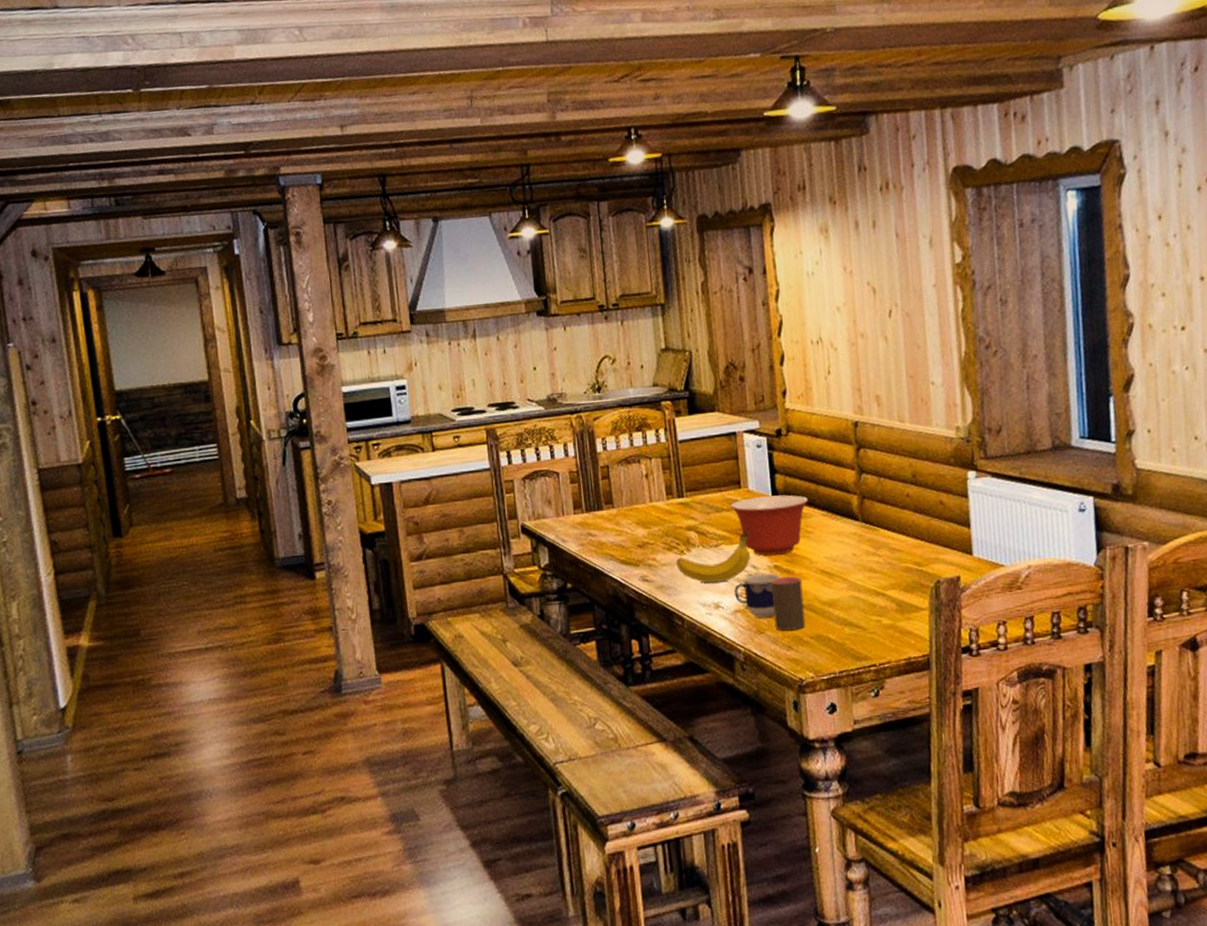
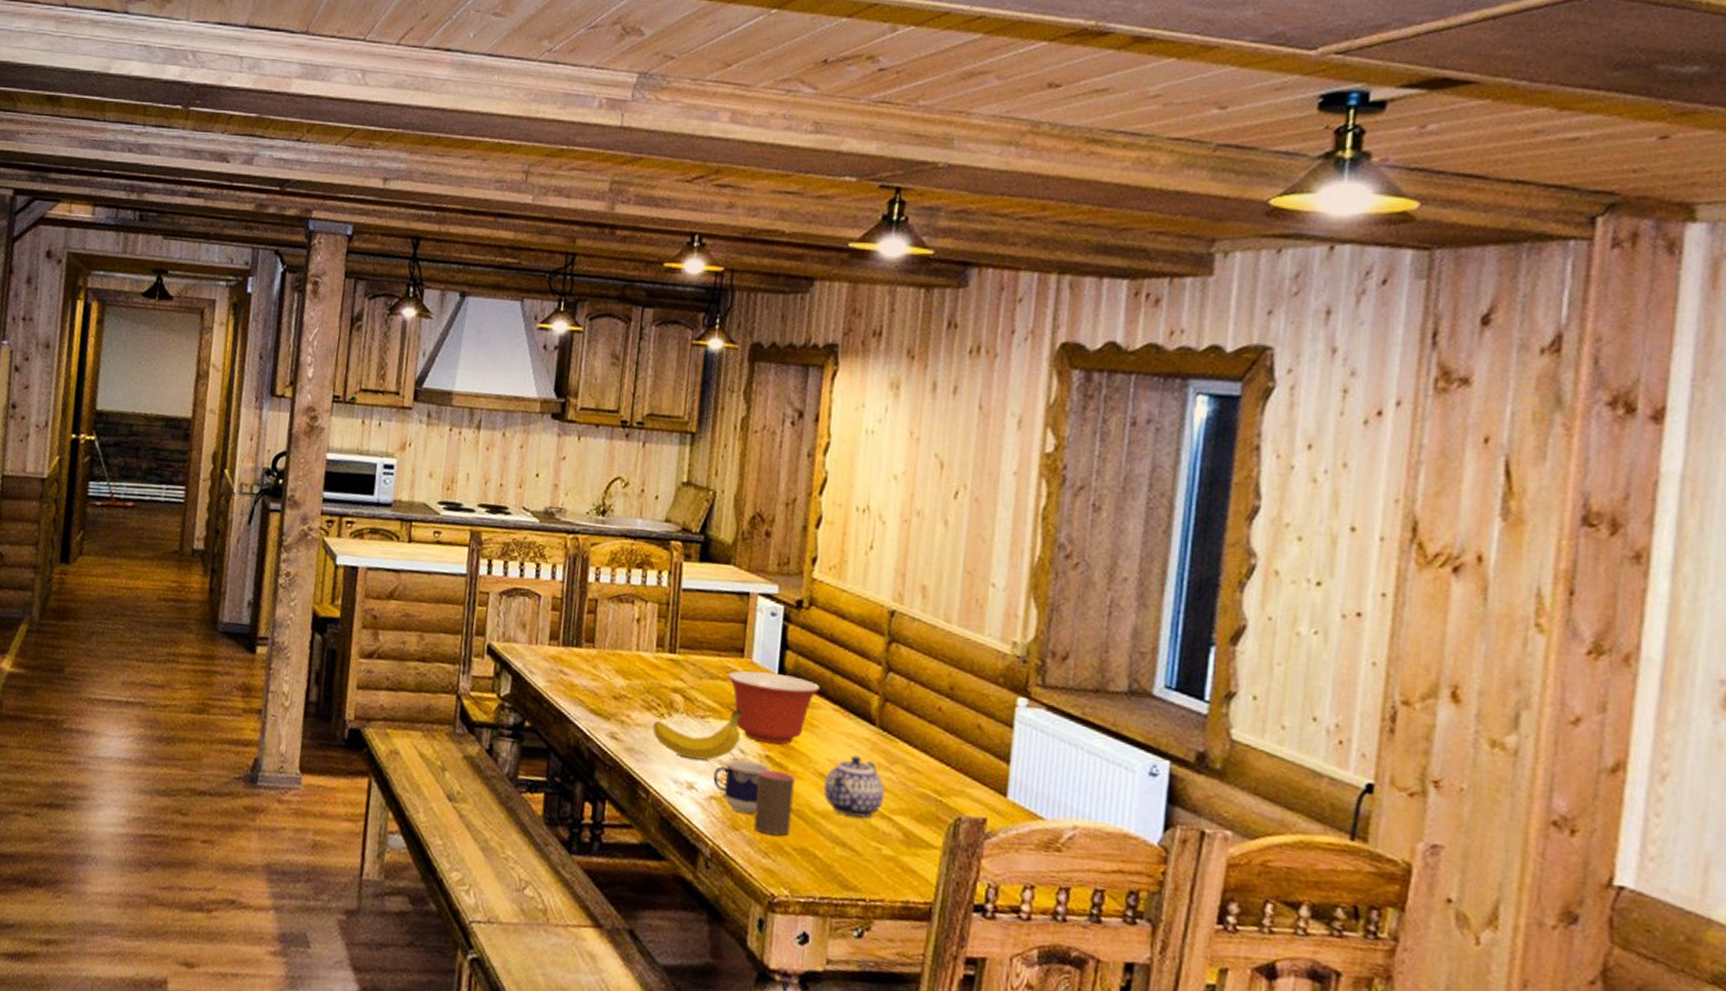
teapot: none [826,549,877,600] -> present [824,755,885,818]

